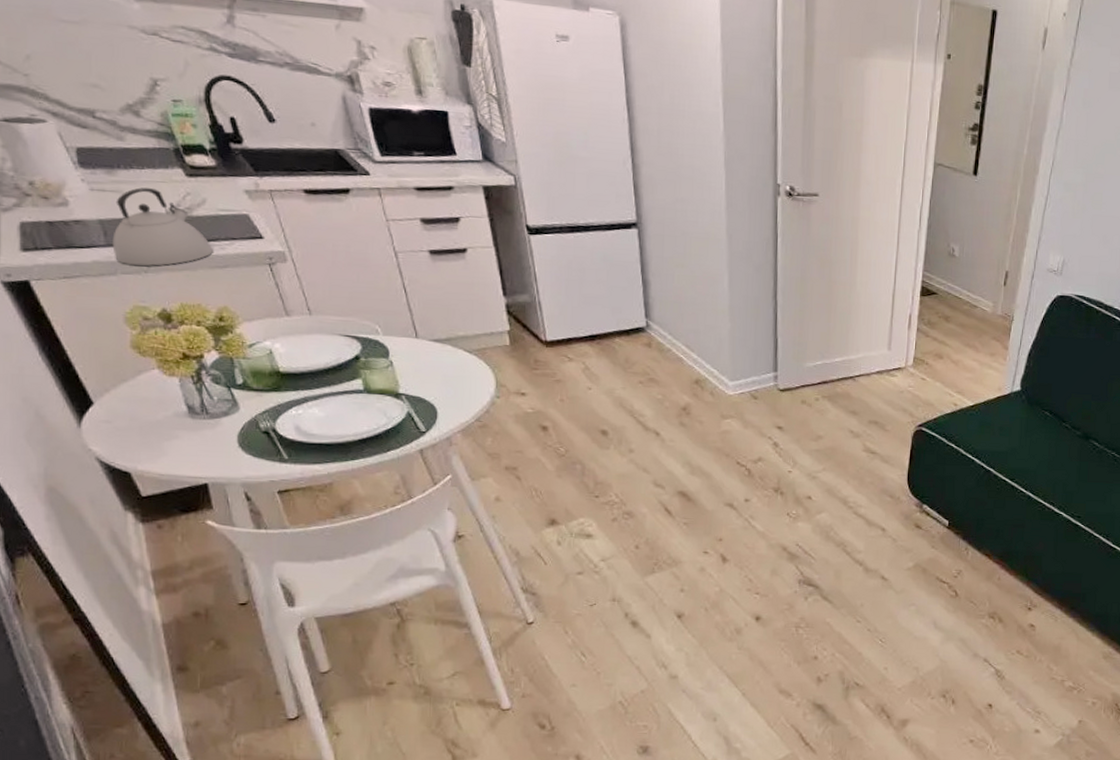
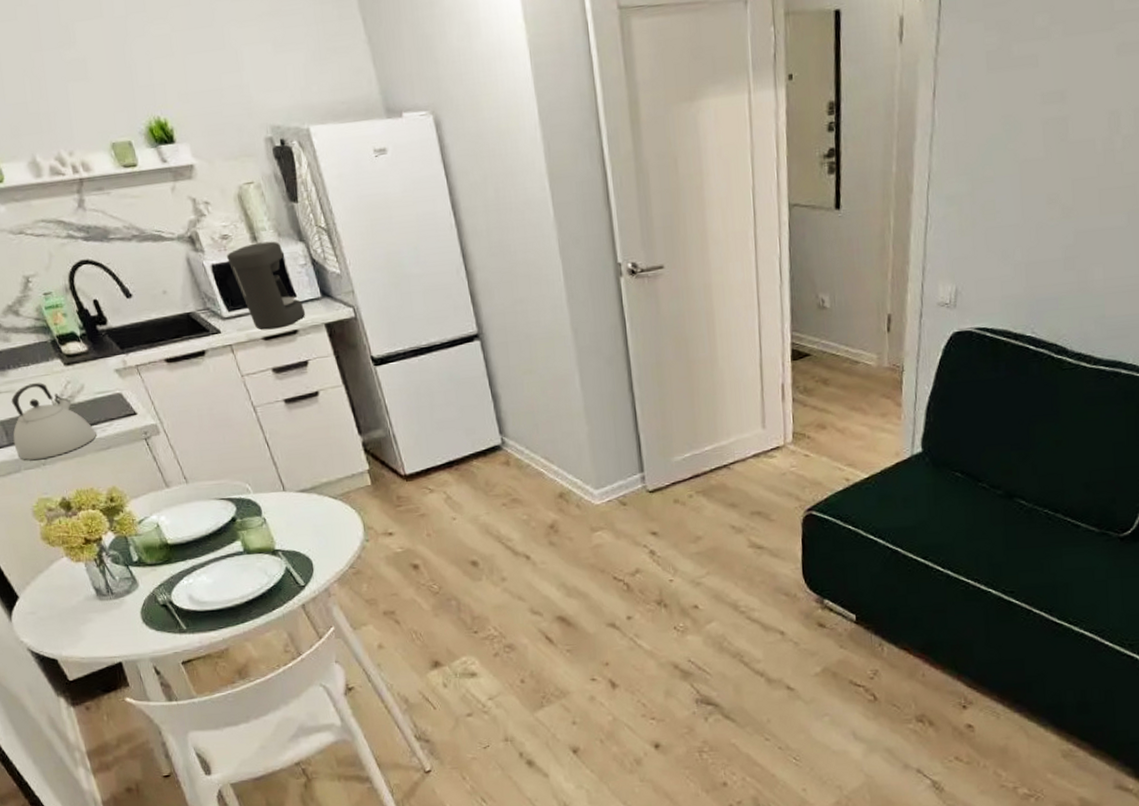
coffee maker: none [386,96,464,182] -> present [226,241,306,330]

